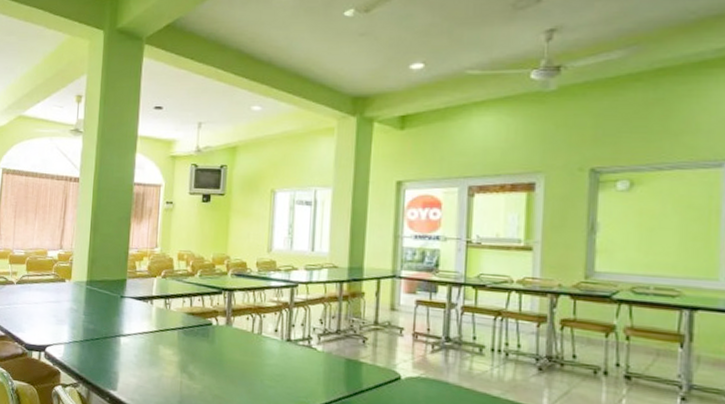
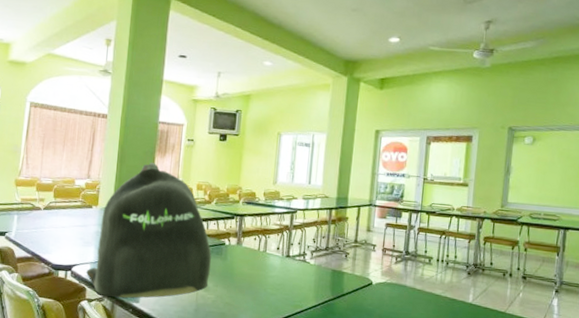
backpack: none [59,230,197,385] -> present [85,163,212,298]

